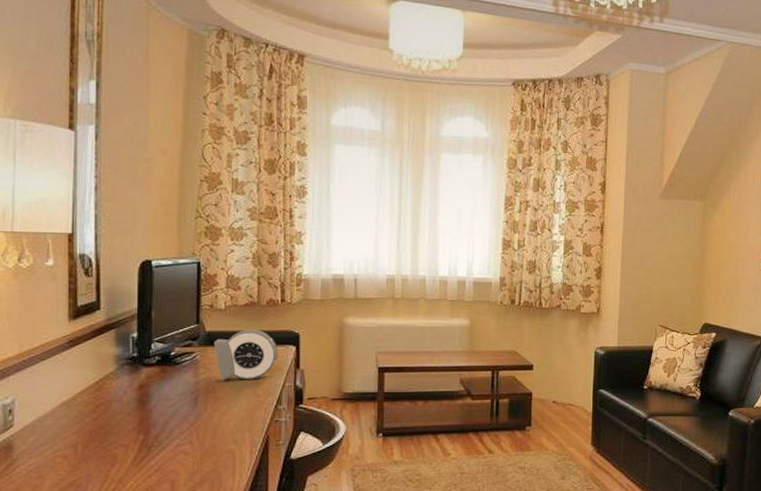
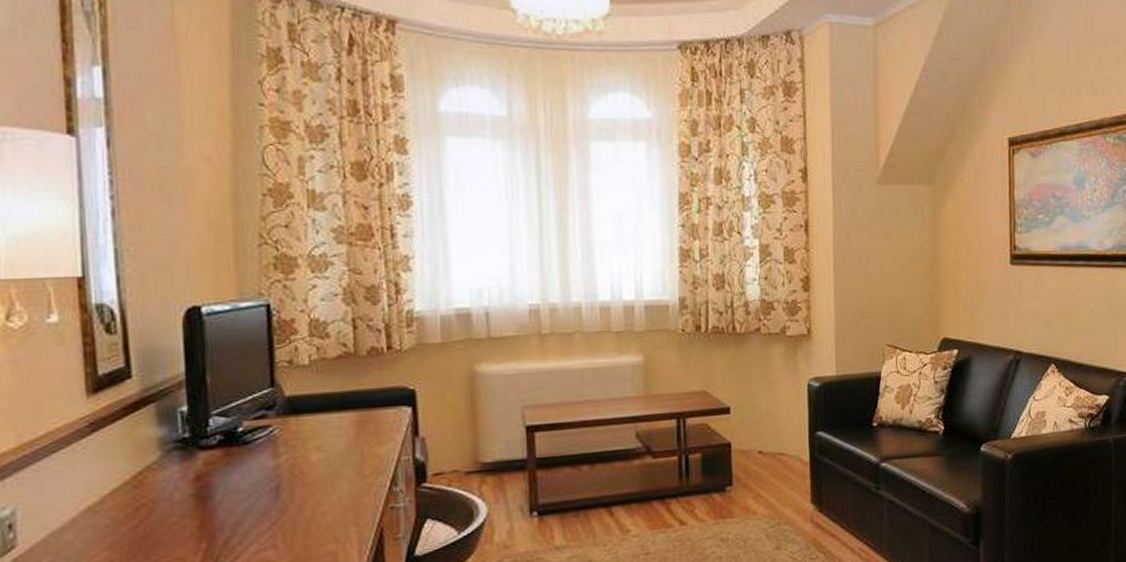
alarm clock: present [213,329,278,380] -> none [296,388,388,460]

